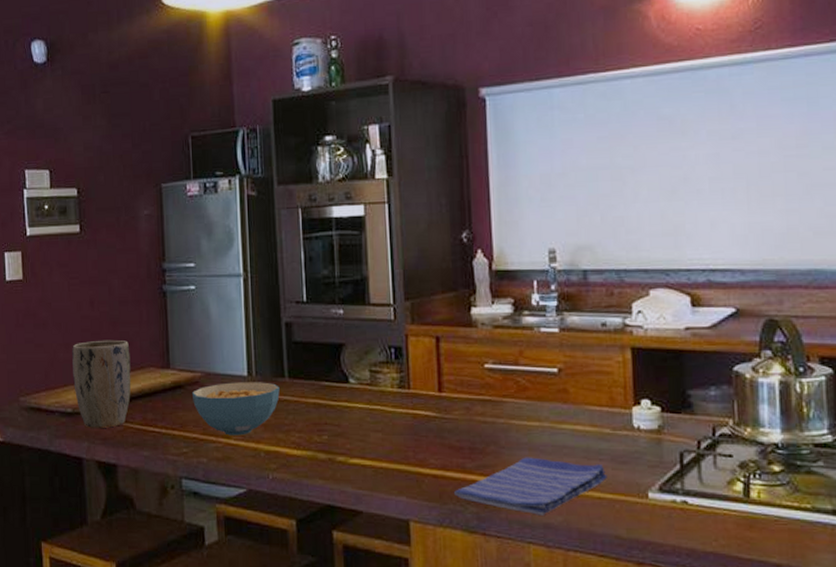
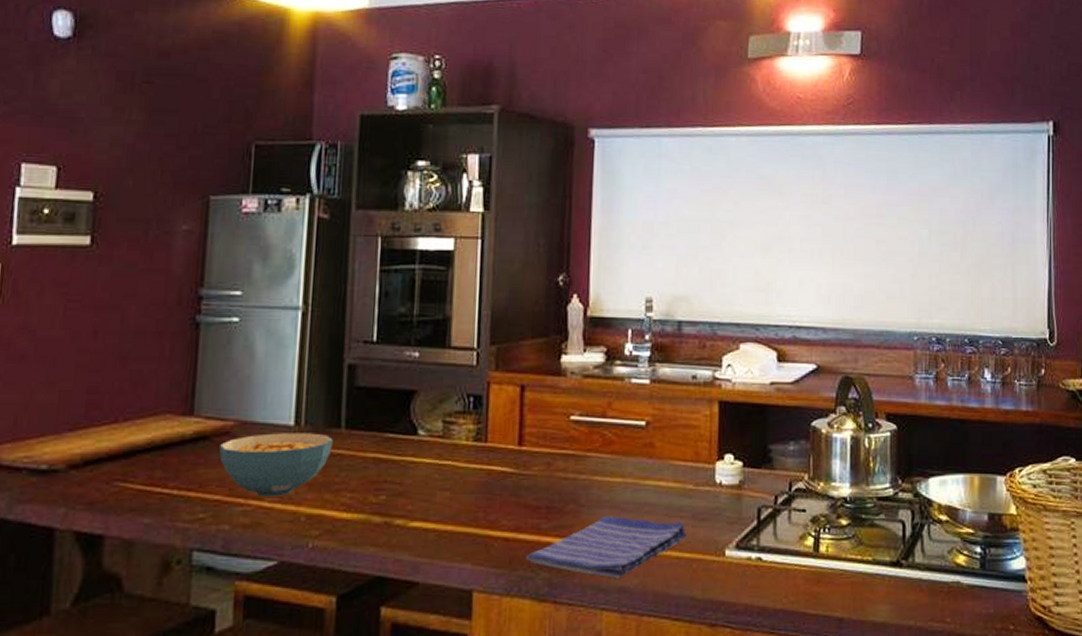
plant pot: present [72,339,131,429] -> none [54,379,141,491]

